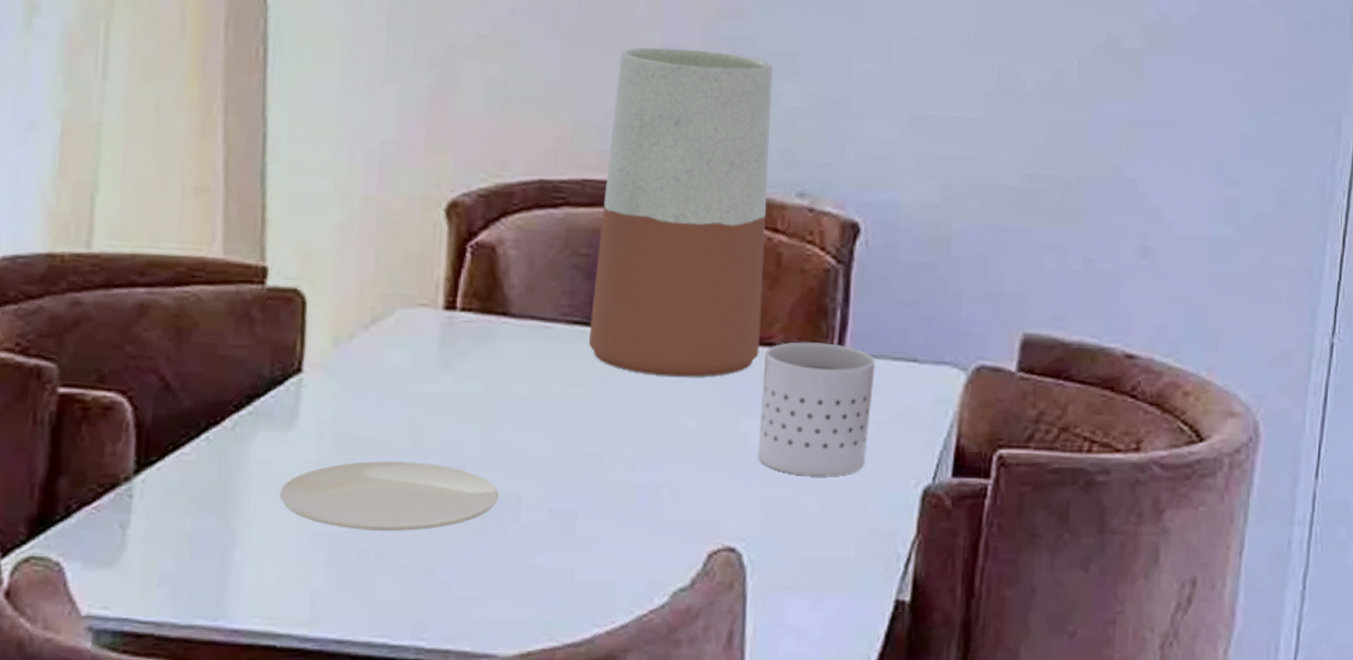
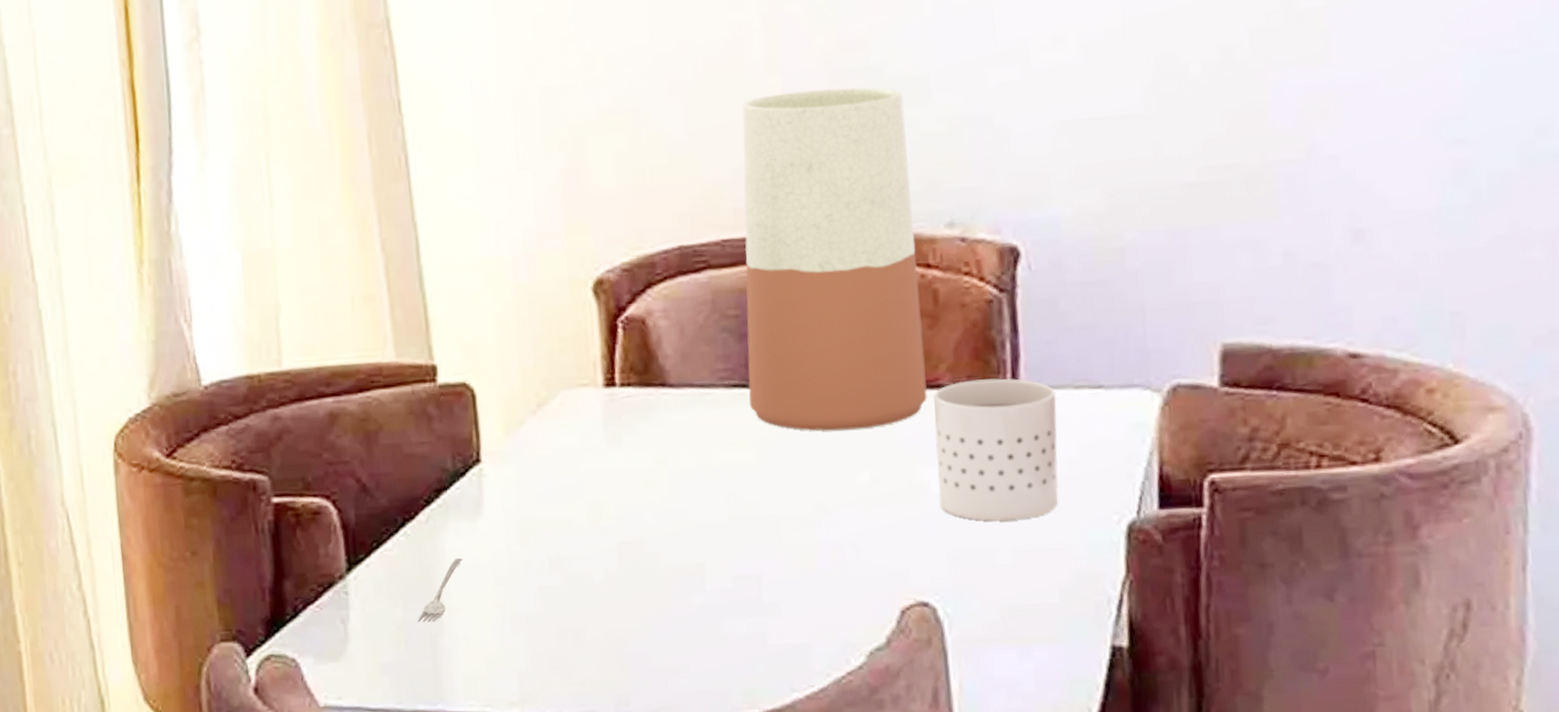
fork: none [208,468,267,534] -> present [418,557,463,623]
plate: present [279,461,499,531] -> none [476,539,682,610]

